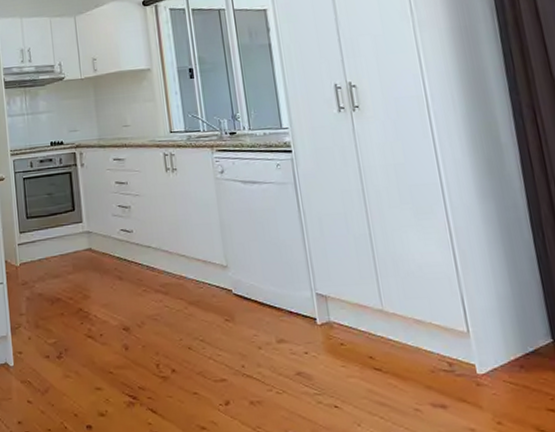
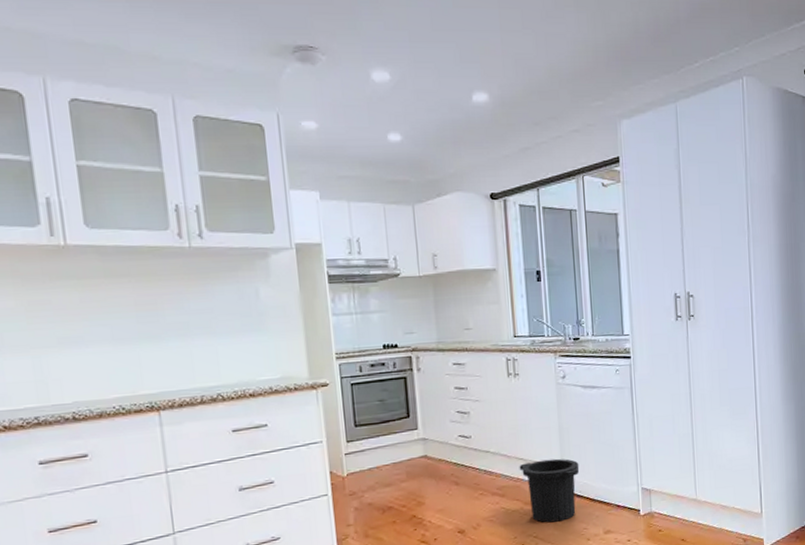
trash can: none [181,256,245,326] -> present [519,458,580,523]

